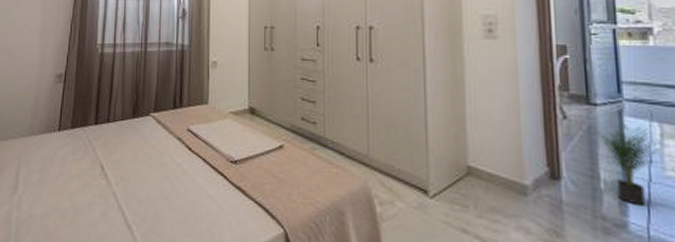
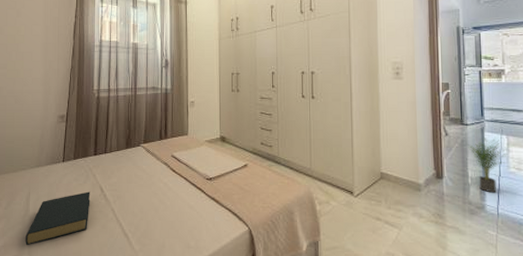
hardback book: none [12,169,89,232] -> present [25,191,91,246]

